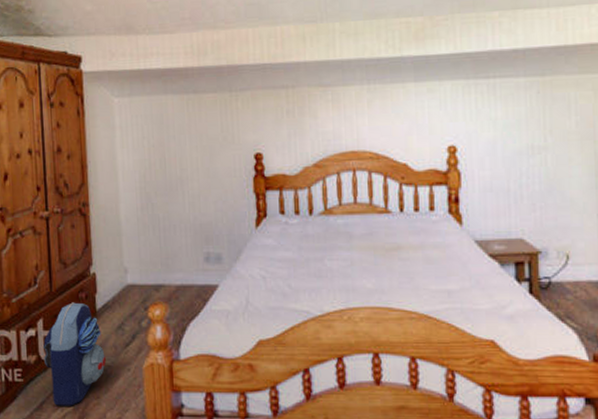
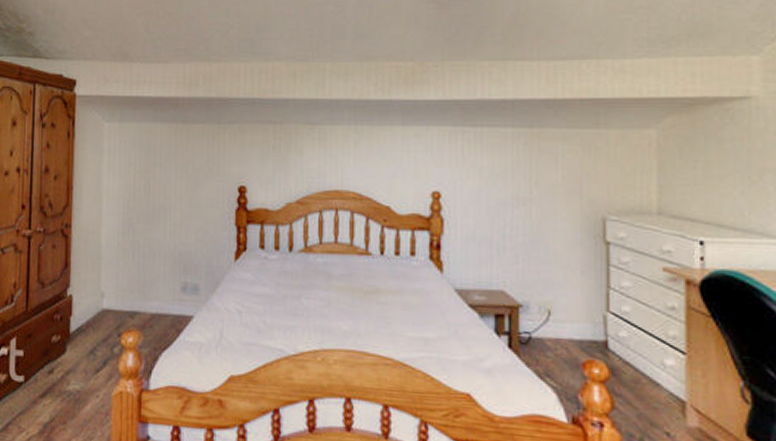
backpack: present [42,302,107,406] -> none [13,323,76,430]

